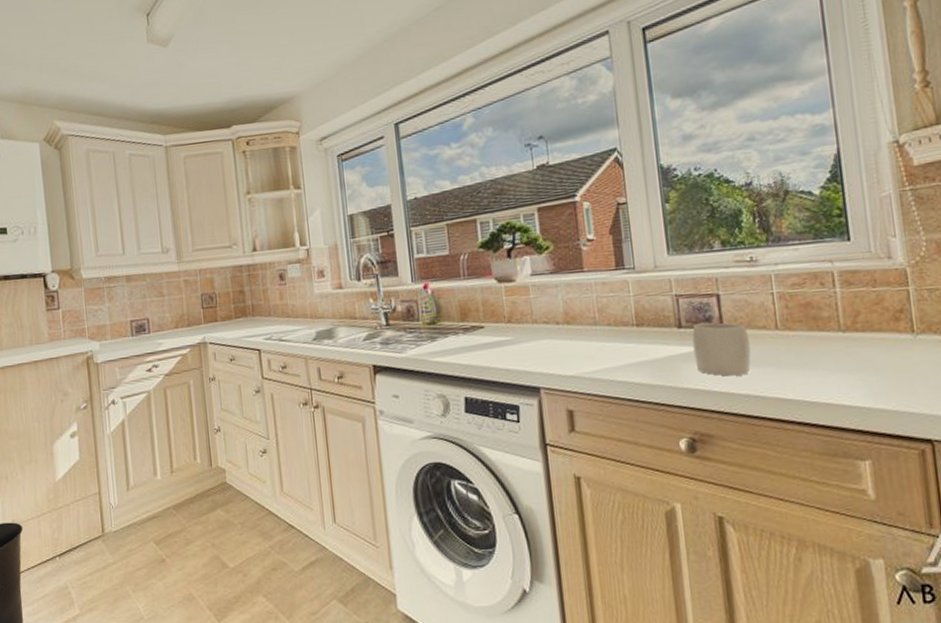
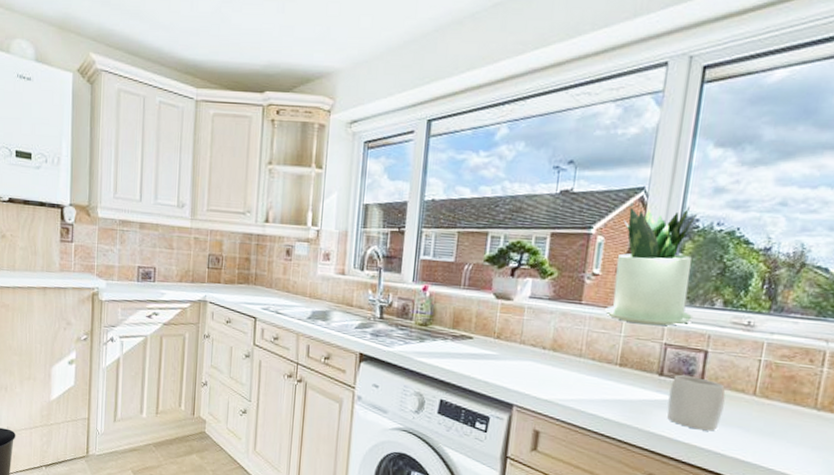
planter: none [604,157,696,281] -> present [605,206,698,326]

